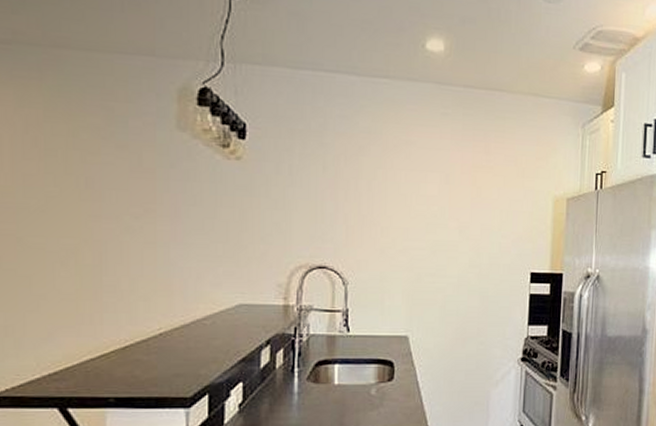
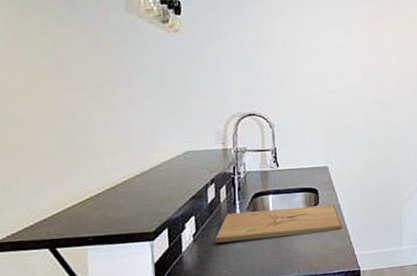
cutting board: none [264,381,420,417] -> present [214,204,343,244]

